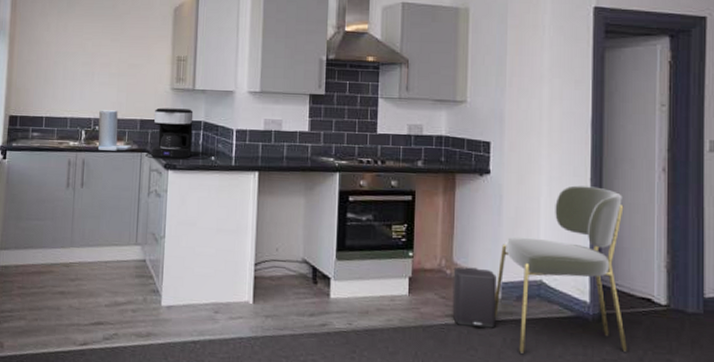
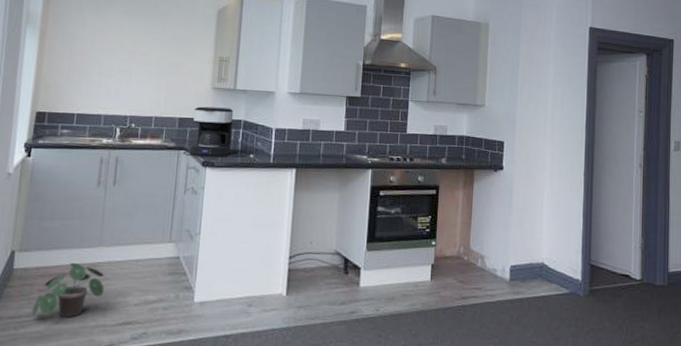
potted plant: none [13,261,77,316] -> present [31,262,105,318]
paper towel: present [97,110,133,151] -> none [132,107,170,149]
pedal bin: present [452,267,497,328] -> none [468,253,506,307]
dining chair: present [494,185,627,355] -> none [504,179,610,329]

